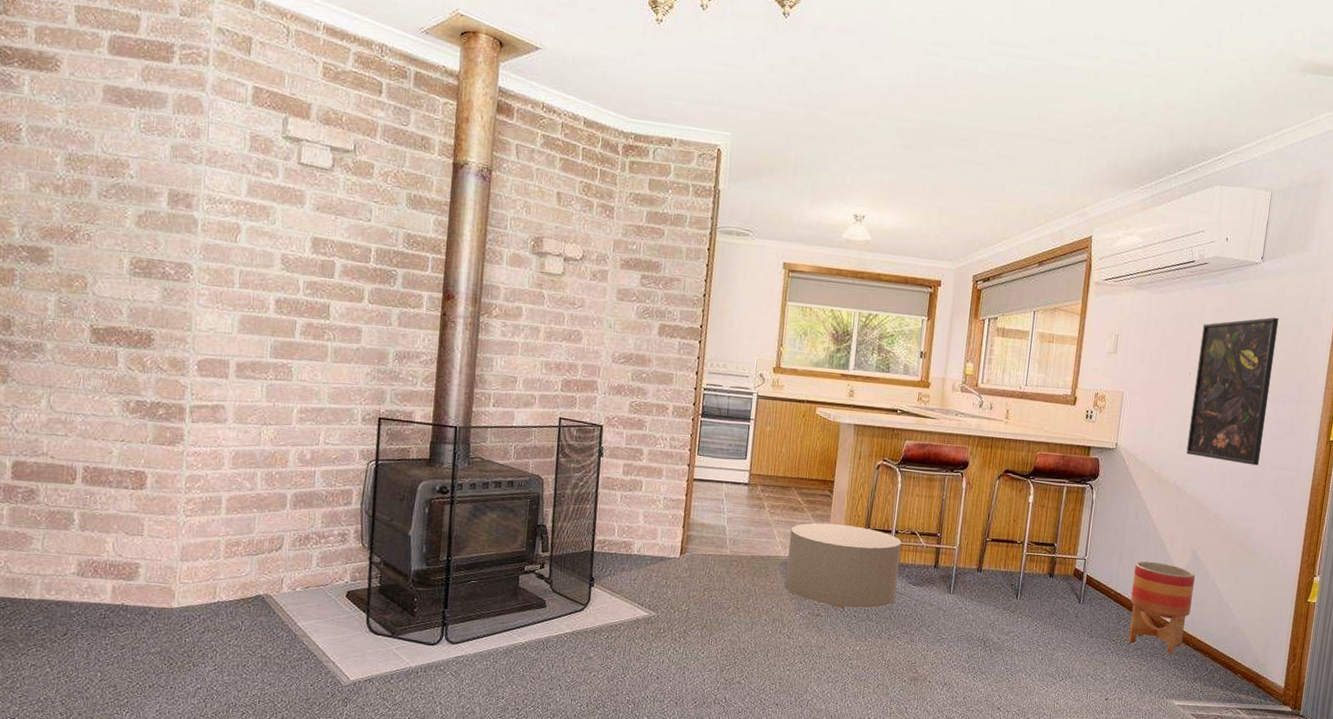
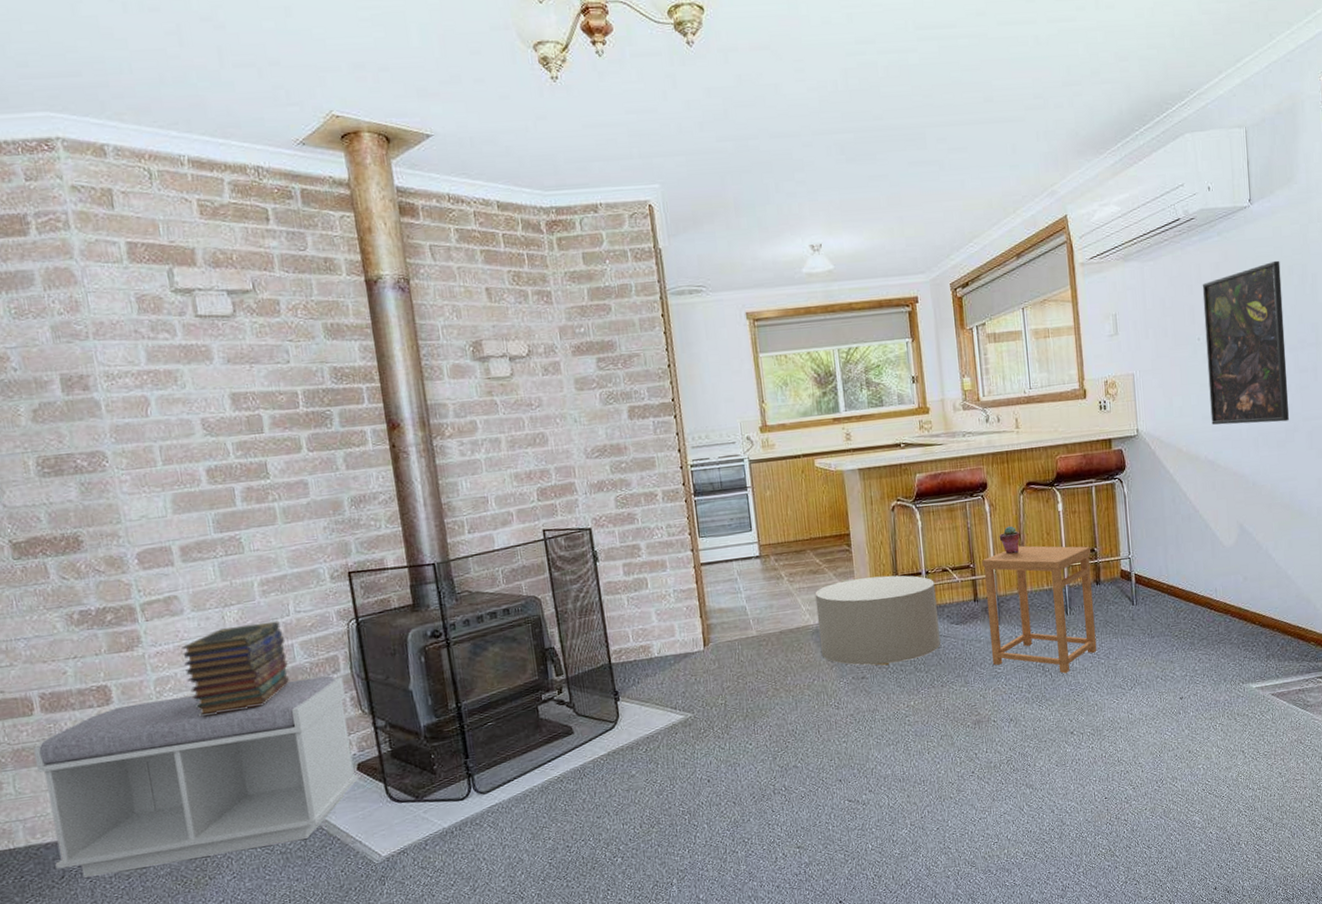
bench: none [61,493,352,650] -> present [34,675,359,878]
book stack: none [215,444,309,521] -> present [181,621,289,717]
side table: none [939,526,1051,653] -> present [982,545,1097,674]
potted succulent: none [969,506,990,532] -> present [999,525,1021,554]
planter: present [1128,561,1195,654] -> none [1182,544,1249,637]

